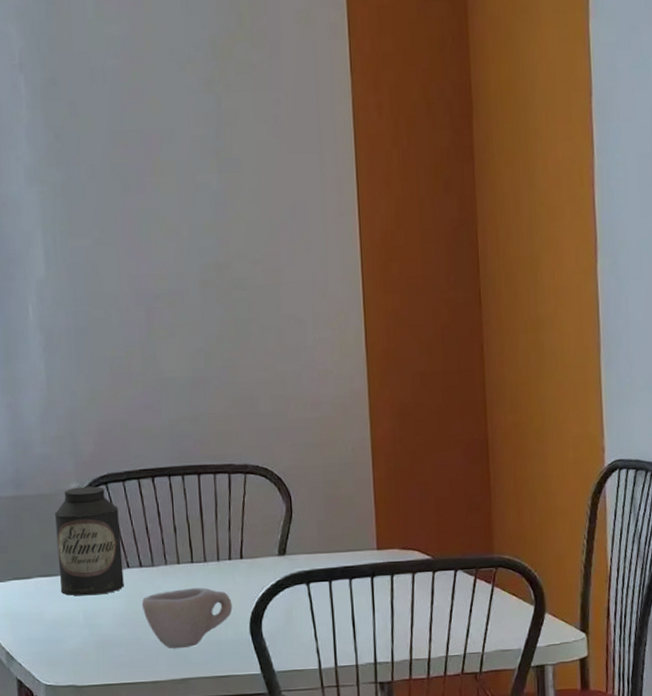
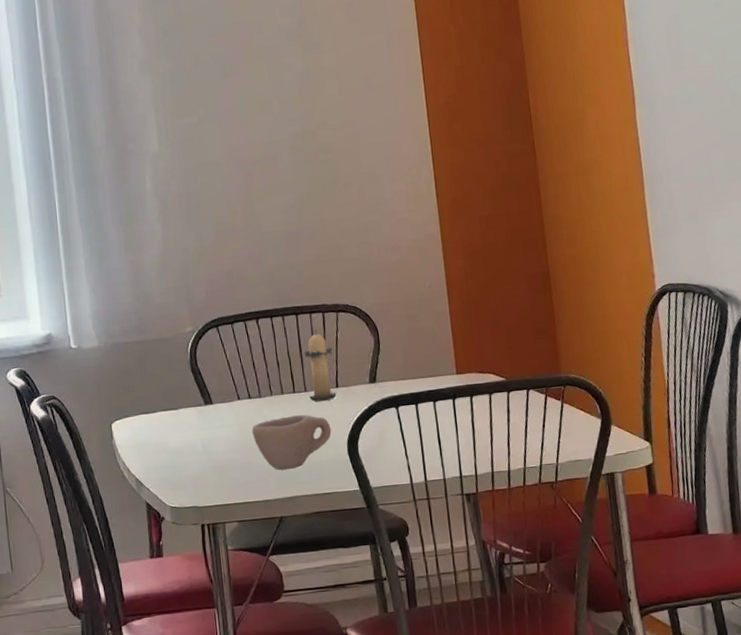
canister: present [54,486,125,596] -> none [173,329,237,426]
candle: none [204,492,240,574] -> present [303,329,336,402]

